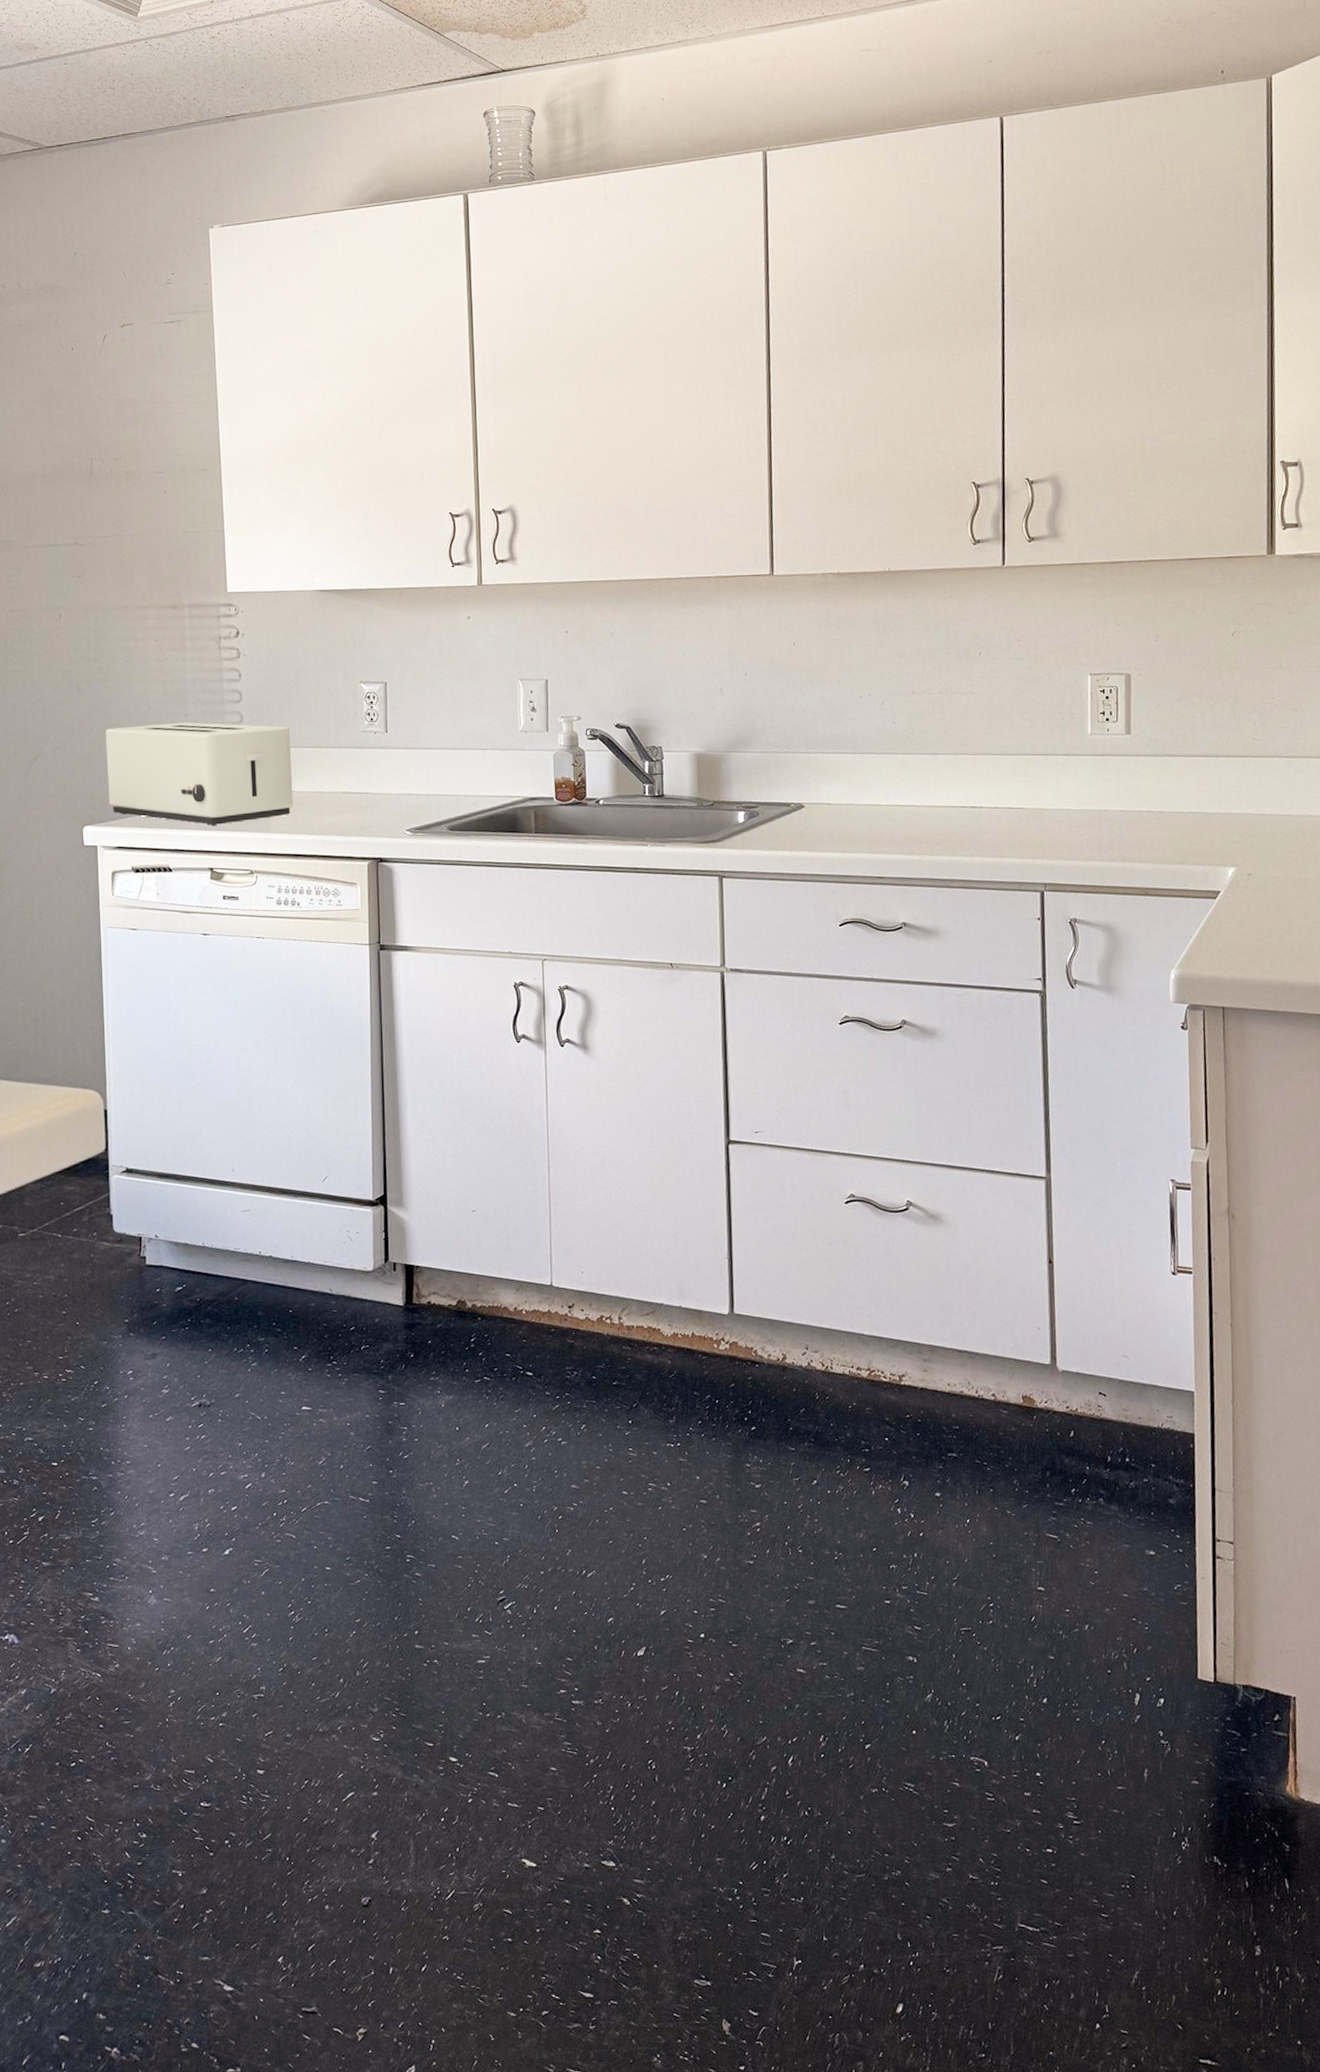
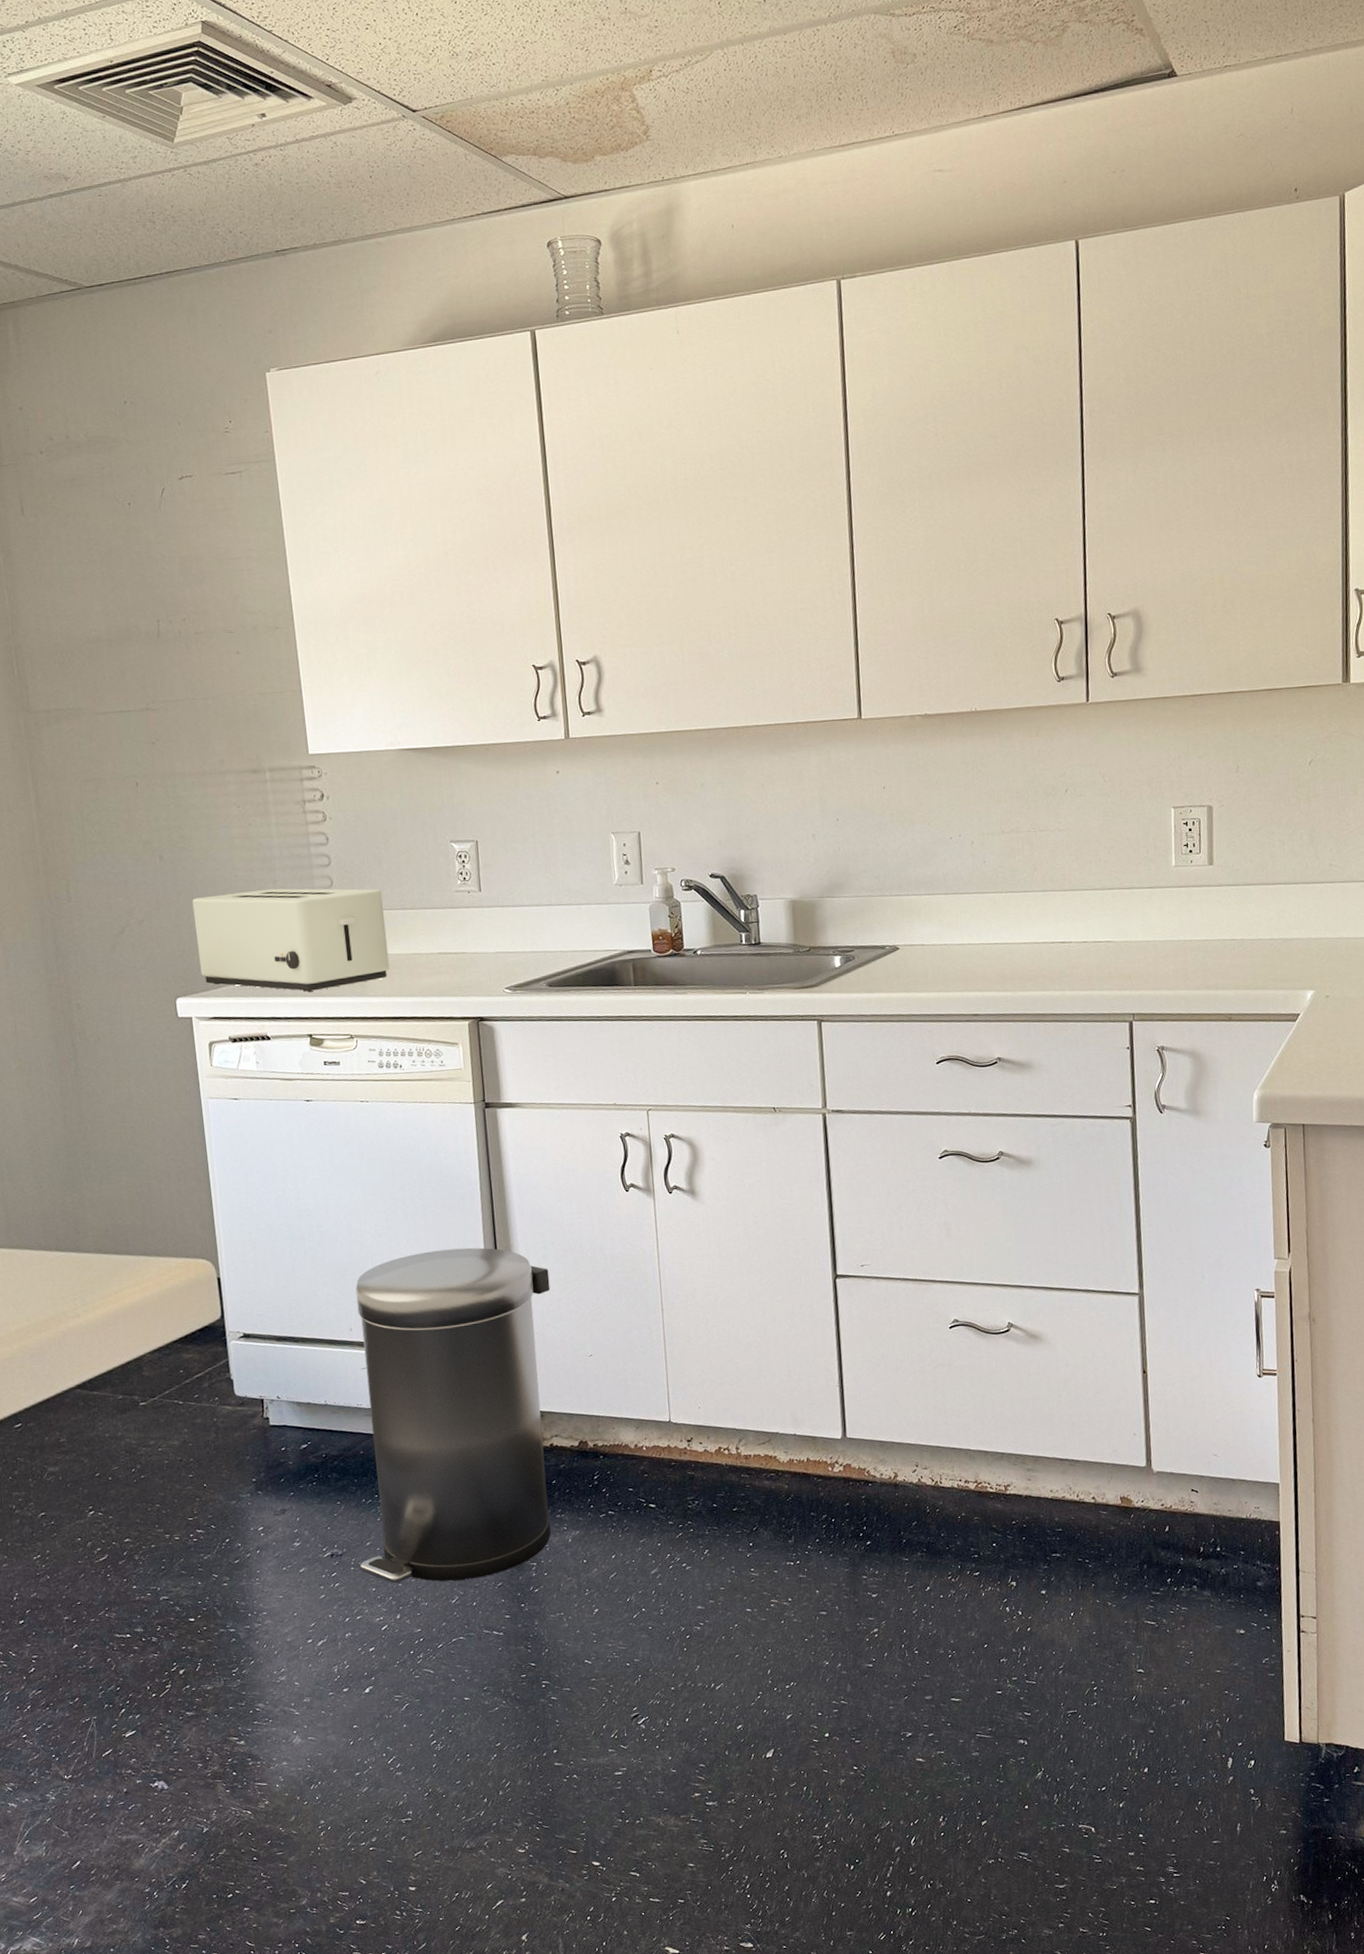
pedal bin: none [227,1092,436,1440] -> present [355,1247,551,1584]

